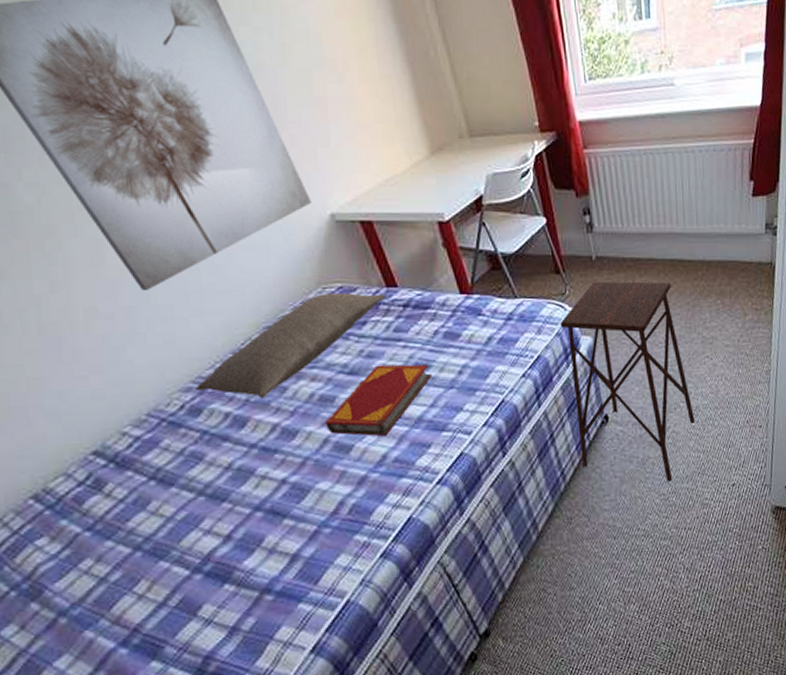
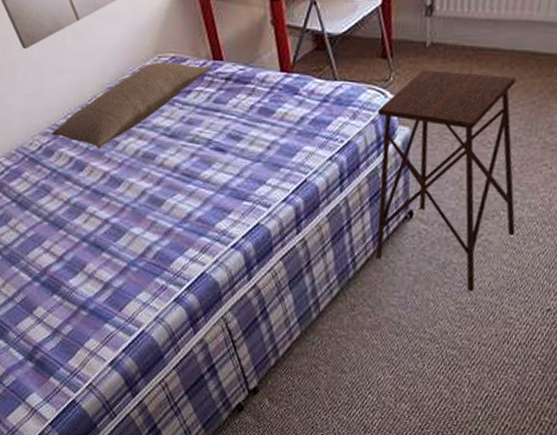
hardback book: present [326,364,432,436] -> none [145,131,242,197]

